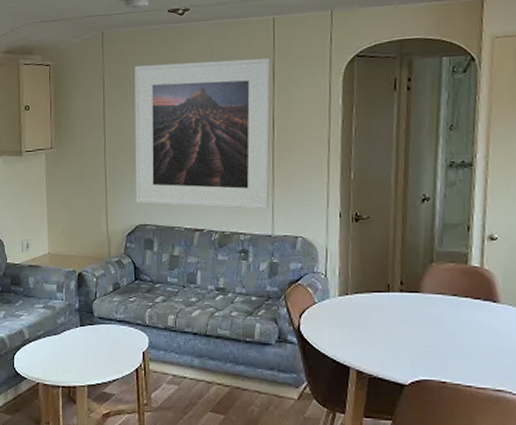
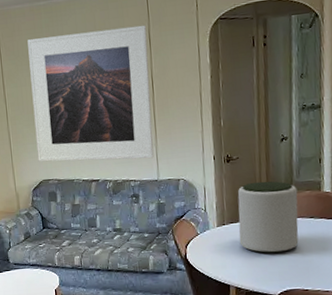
plant pot: none [364,247,439,334] -> present [237,181,299,254]

